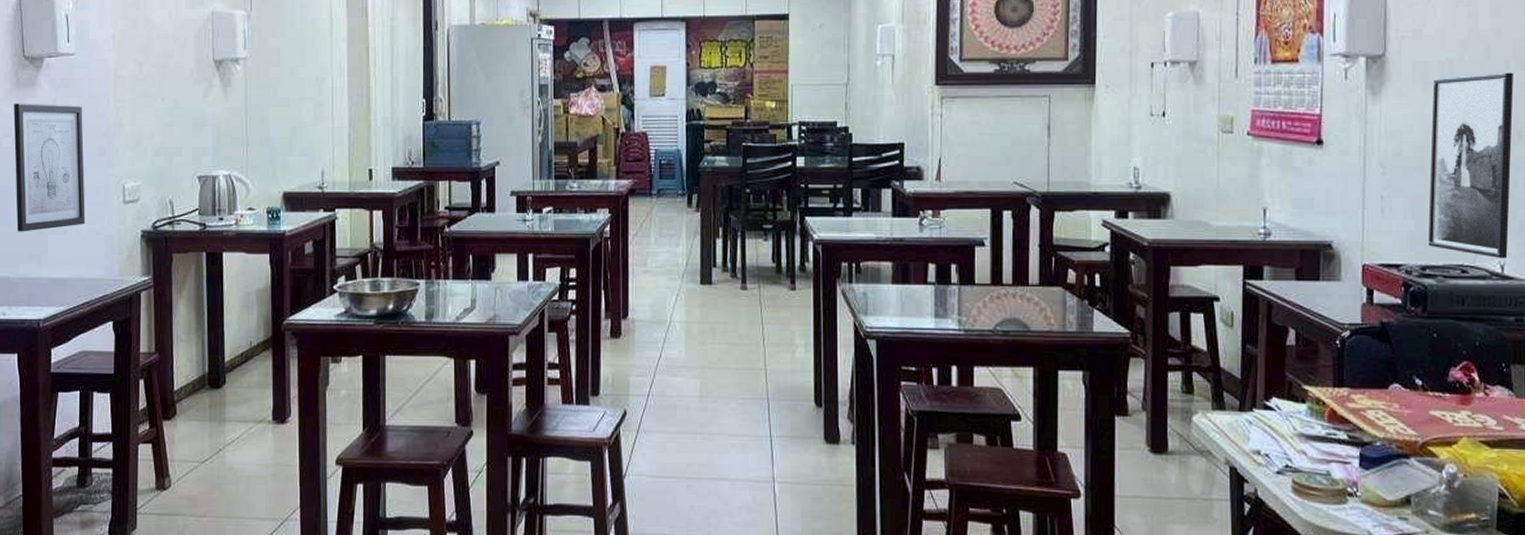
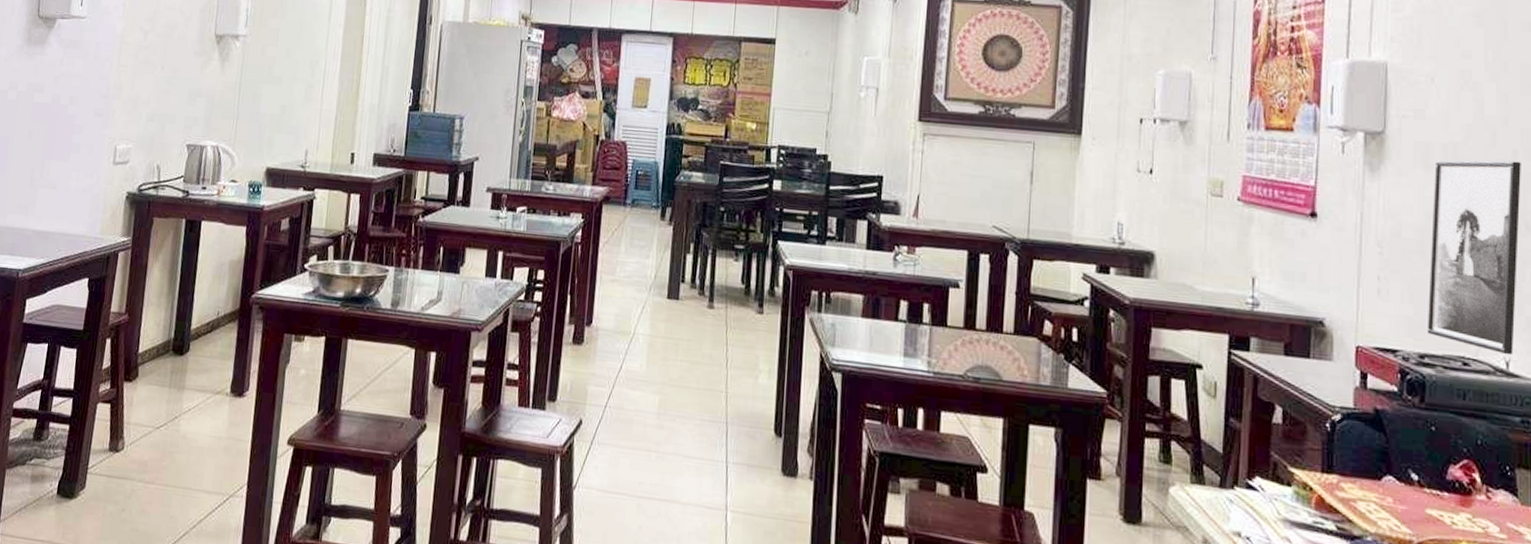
wall art: present [13,103,85,232] -> none [10,59,86,183]

